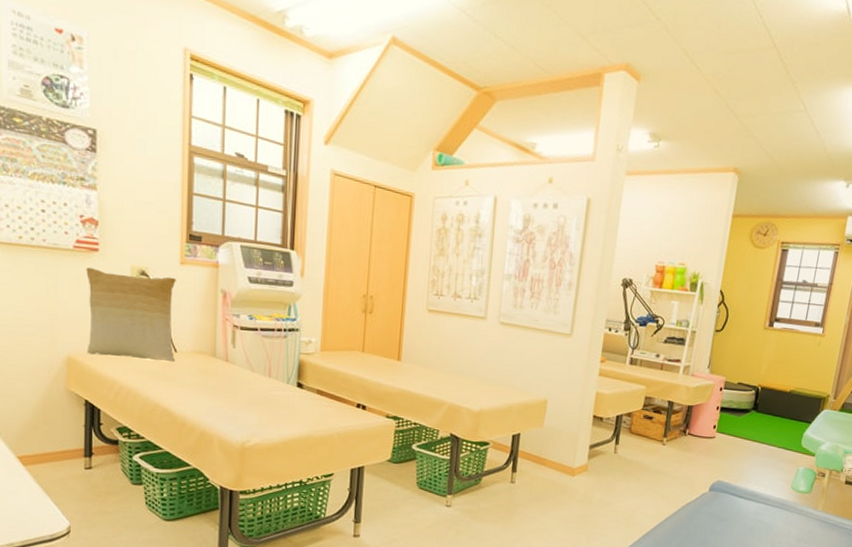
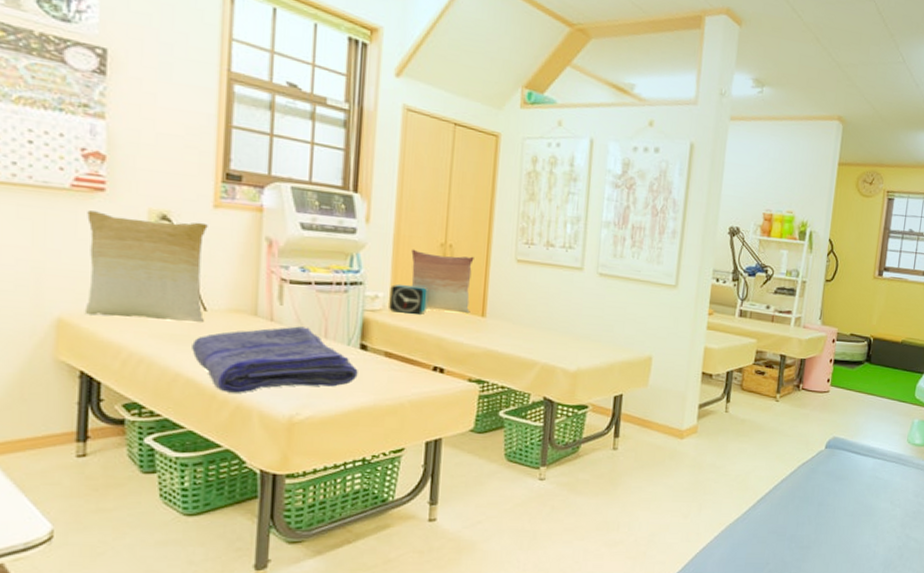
towel: none [166,366,296,422] -> present [192,326,358,393]
clock: none [320,330,352,358] -> present [389,284,428,314]
pillow: none [338,299,391,358] -> present [411,249,474,314]

